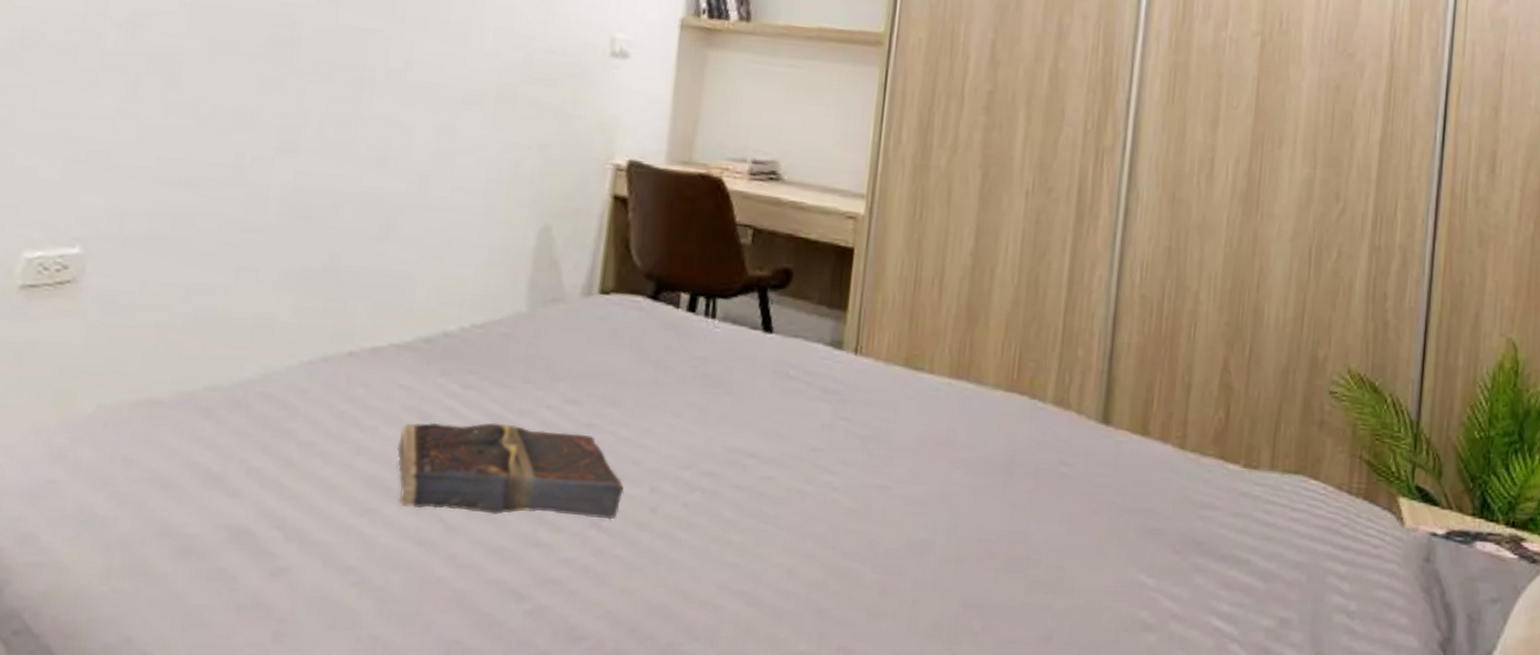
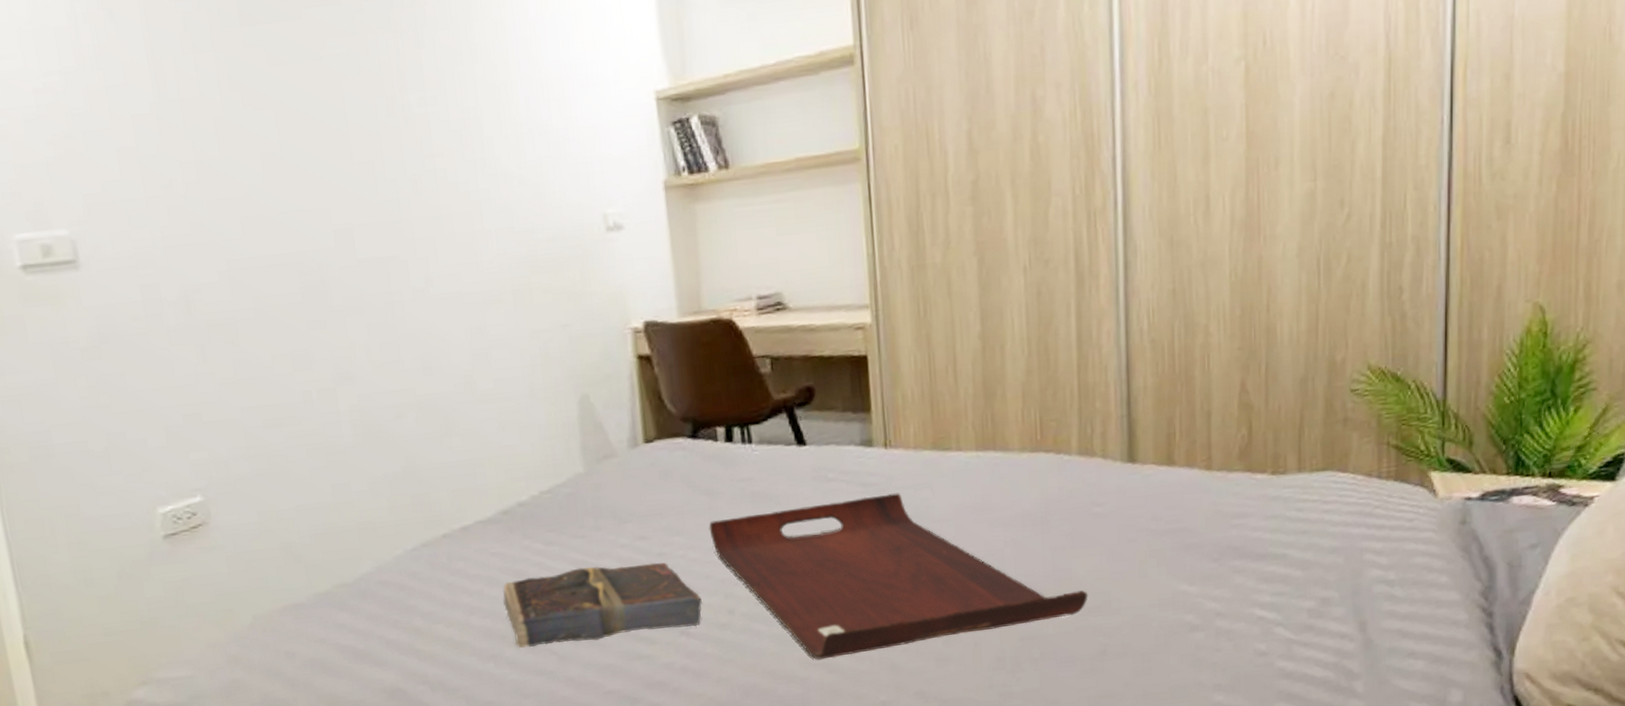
serving tray: none [648,397,1042,589] -> present [709,493,1088,660]

